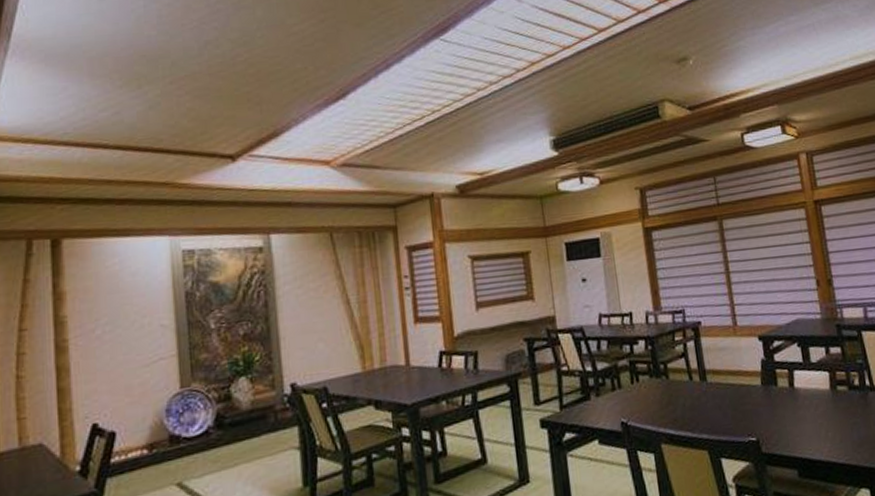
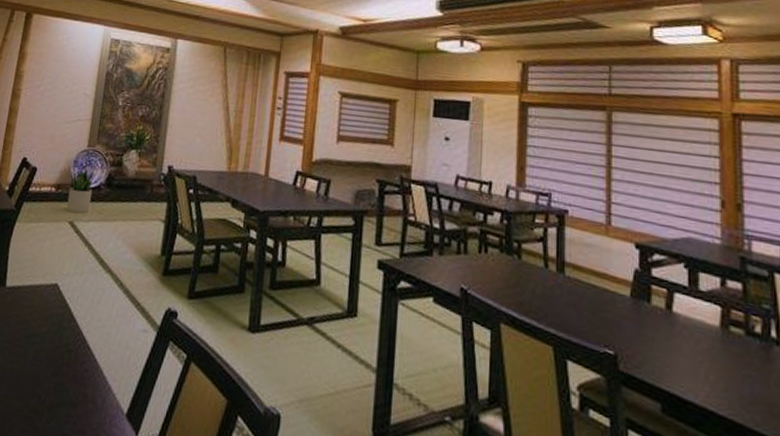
planter: none [166,412,200,473] -> present [67,168,95,214]

